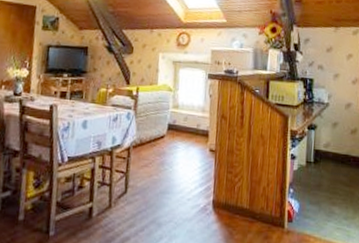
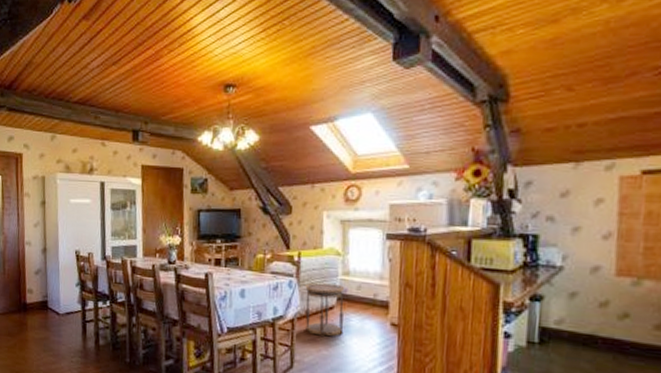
side table: none [139,114,175,163] -> present [305,282,345,337]

